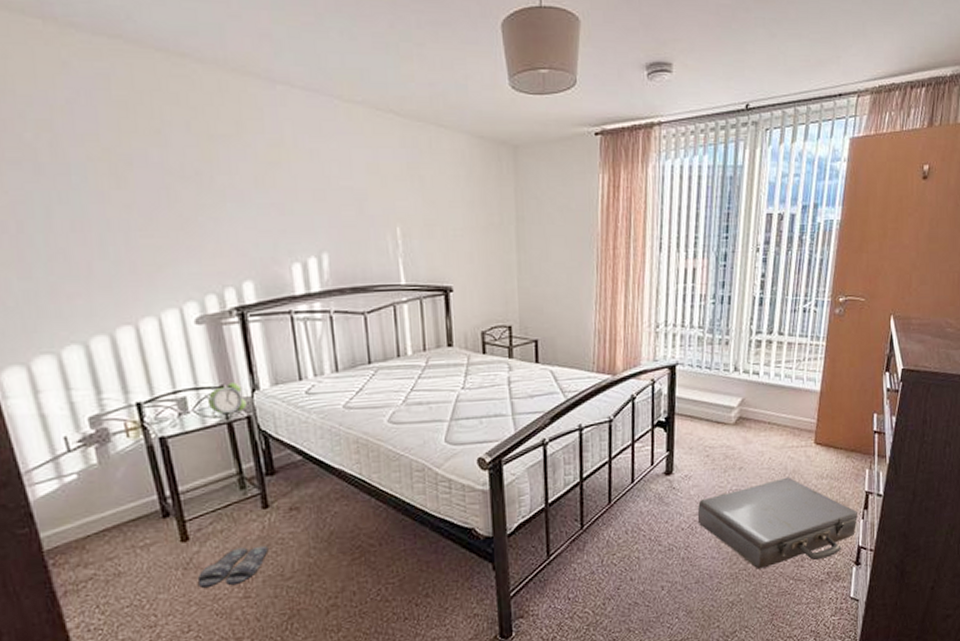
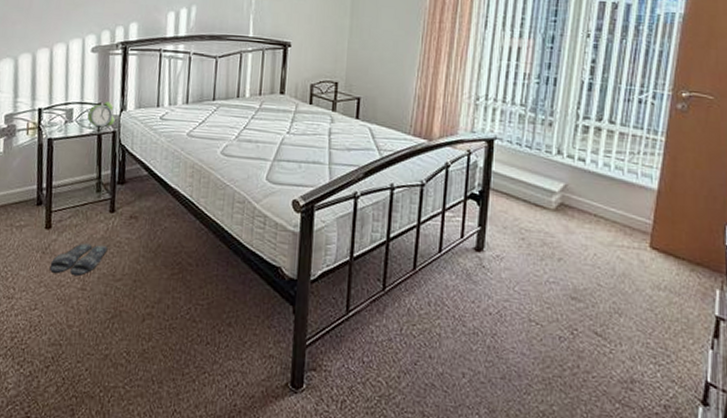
briefcase: present [697,477,859,569] -> none [507,279,707,388]

